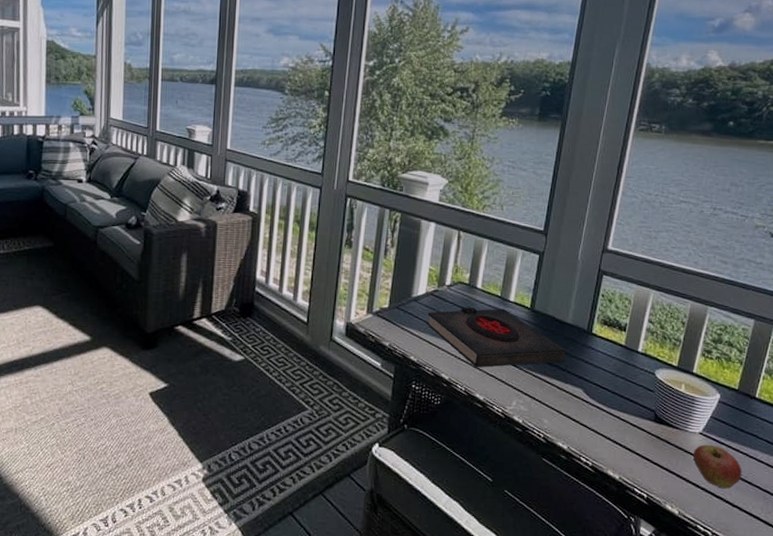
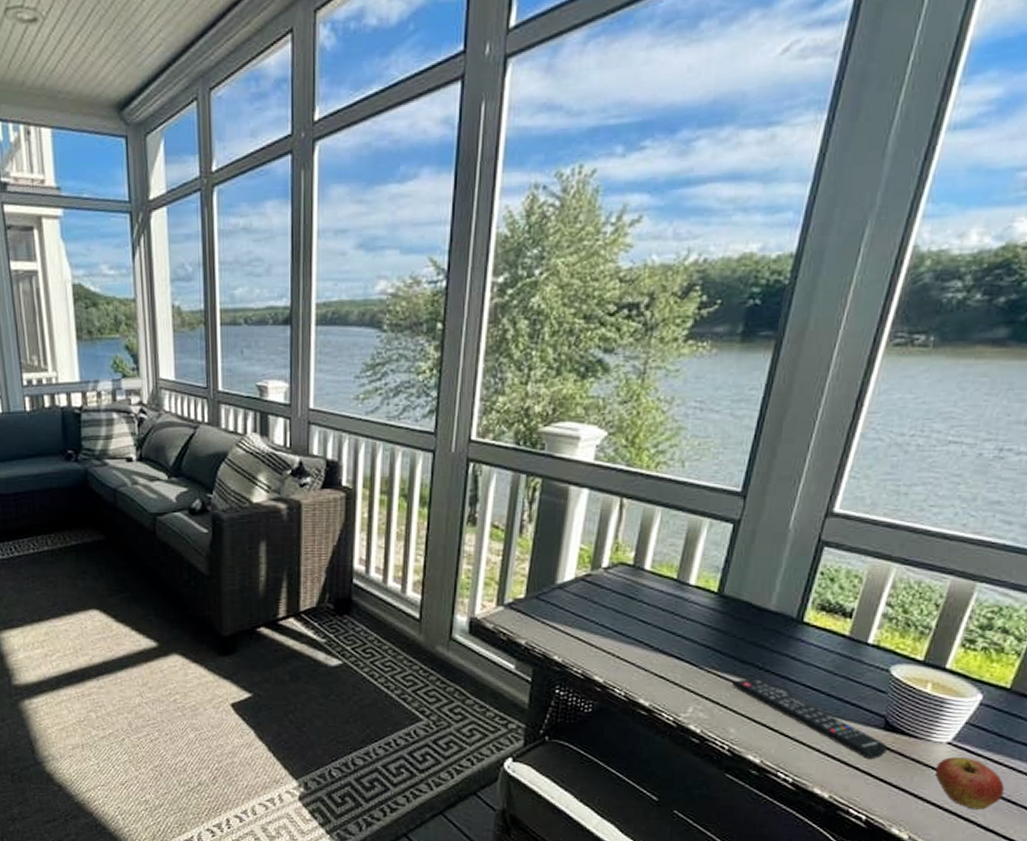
book: present [426,307,566,368] -> none [574,594,765,668]
remote control: none [544,377,658,447] -> present [732,677,888,760]

